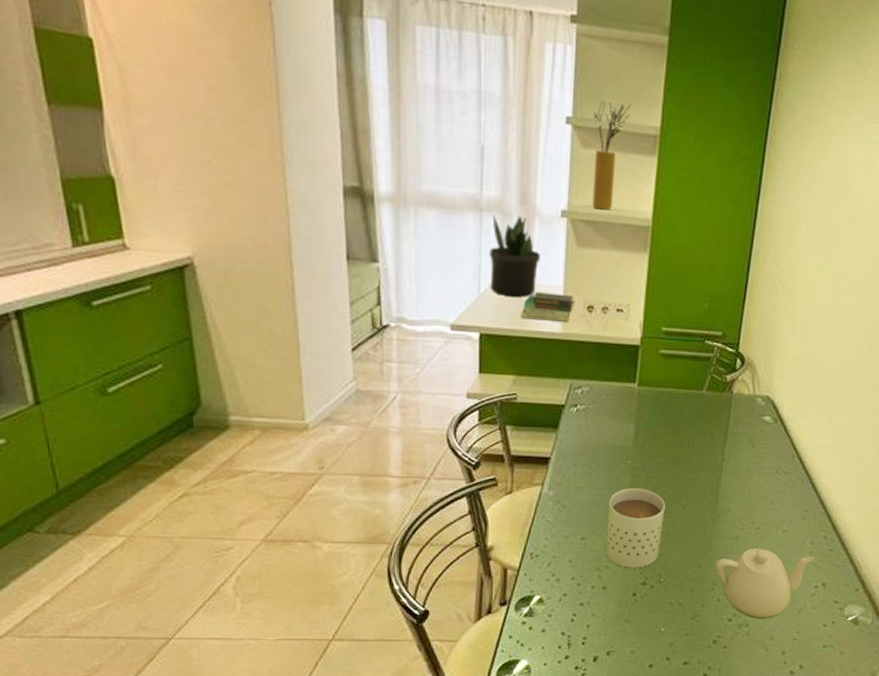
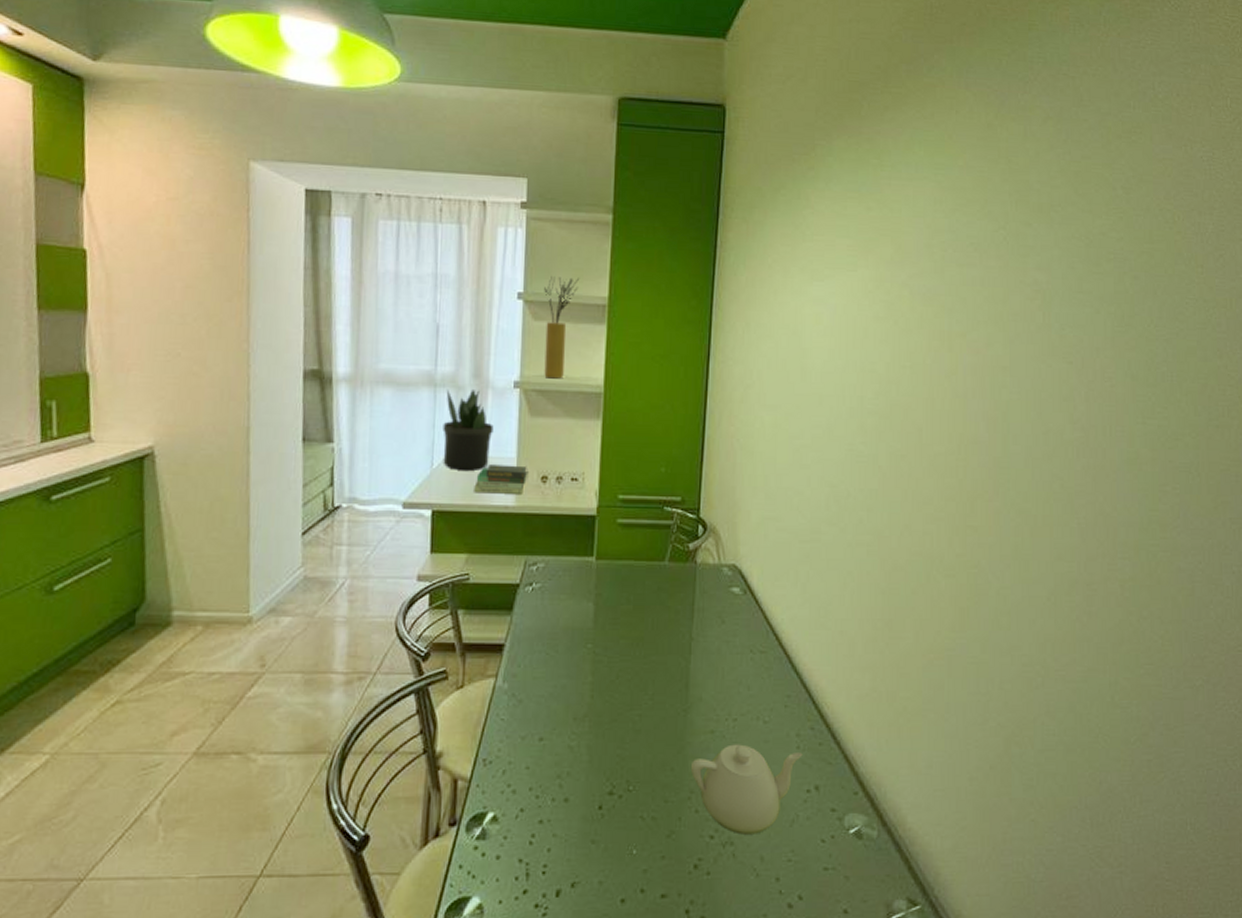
mug: present [605,488,665,568] -> none [566,677,630,774]

